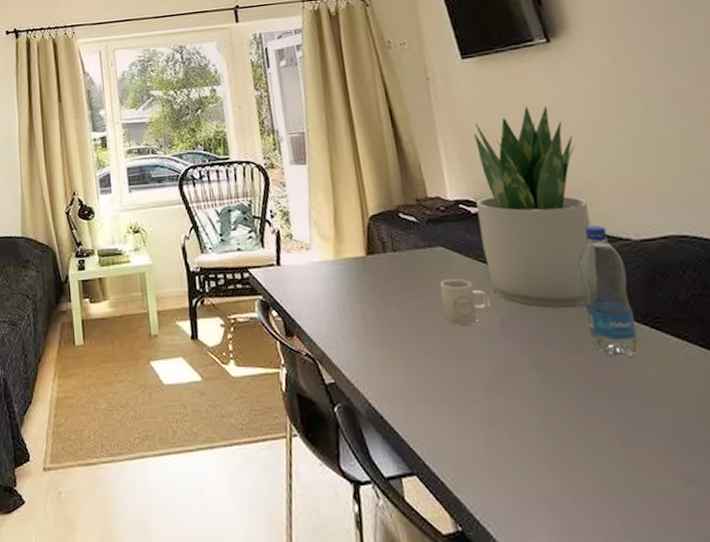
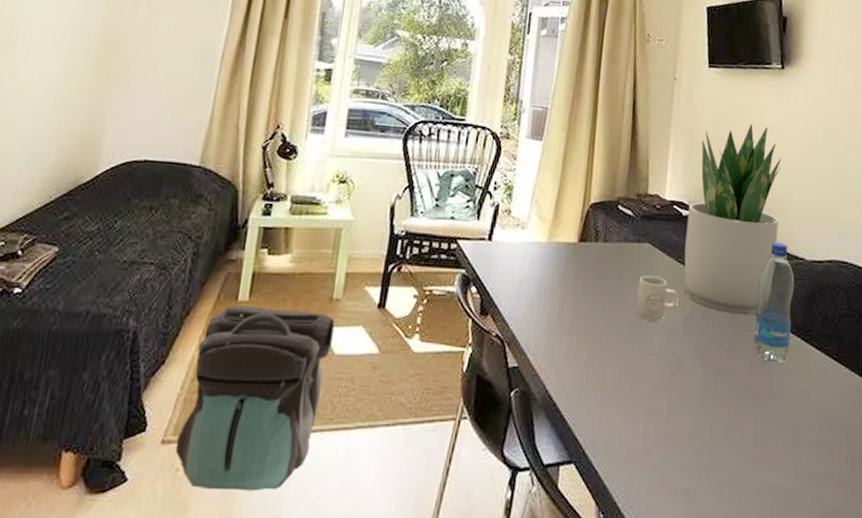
backpack: none [53,348,163,510] -> present [175,305,335,492]

